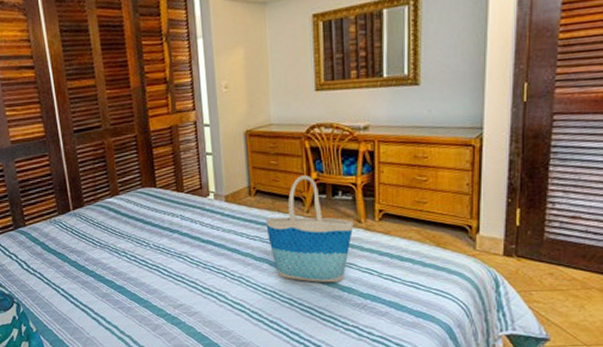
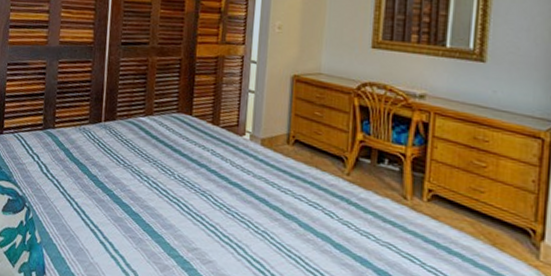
tote bag: present [265,175,354,283] -> none [300,134,398,263]

